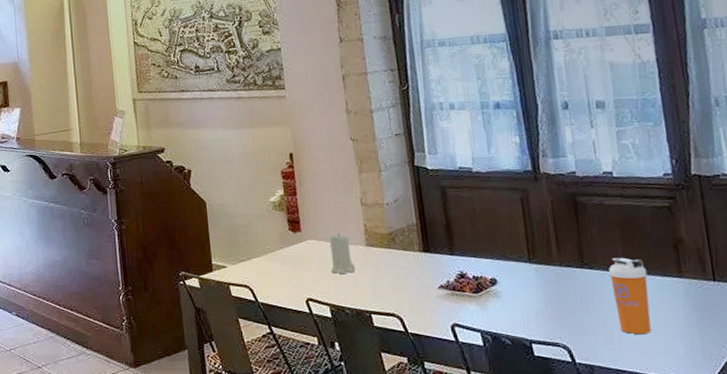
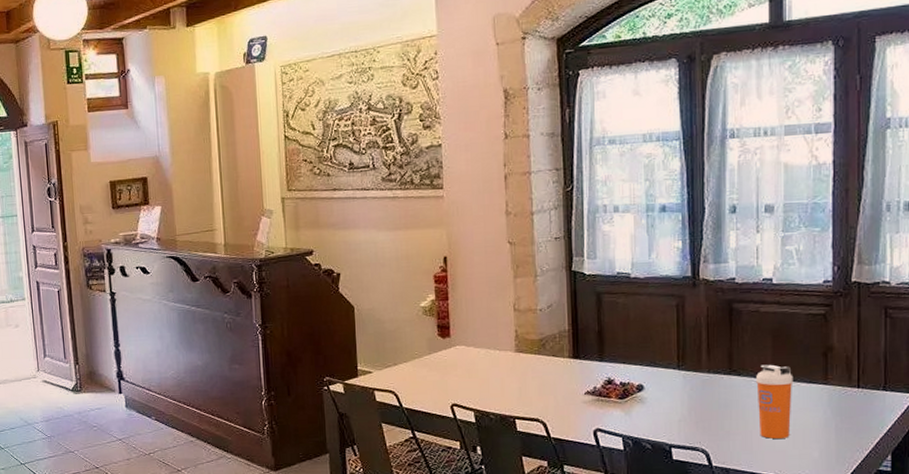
candle: present [329,233,356,275] -> none [477,339,504,381]

